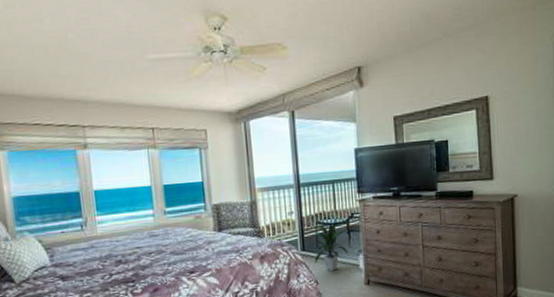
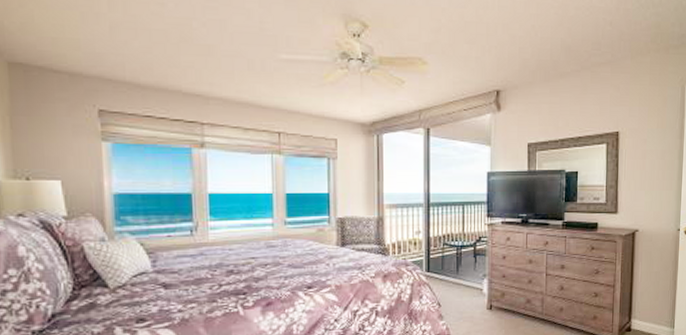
indoor plant: present [314,223,349,271] -> none [439,245,475,294]

